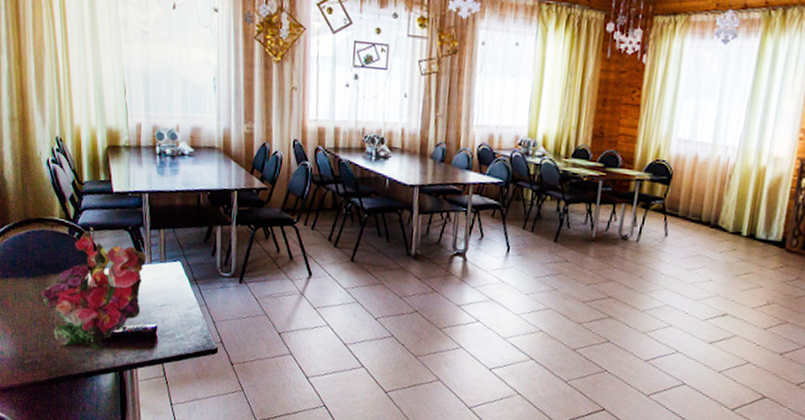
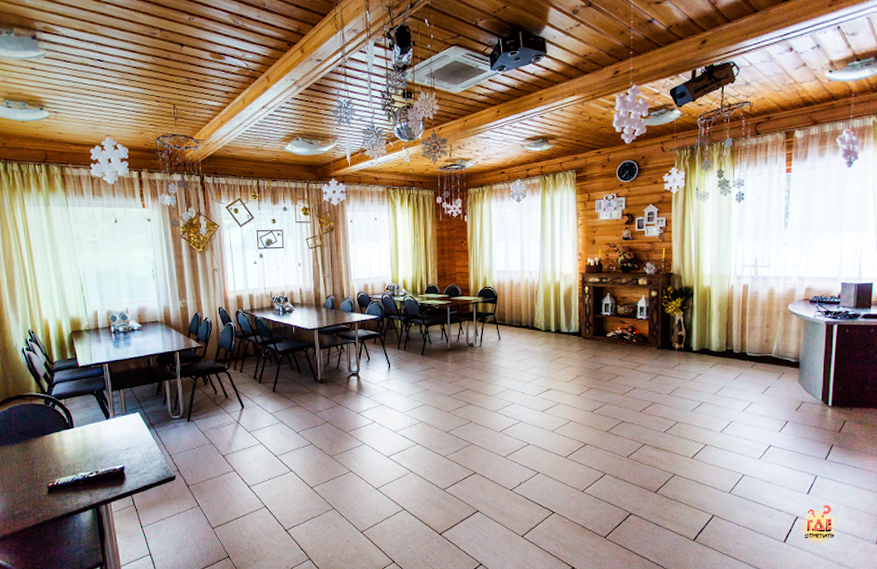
flower: present [38,227,146,350] -> none [22,396,111,494]

